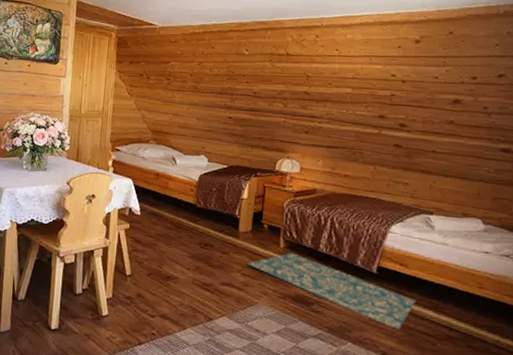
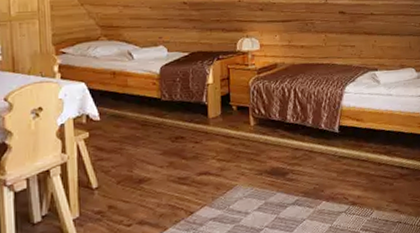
rug: present [246,252,415,329] -> none [220,128,373,179]

